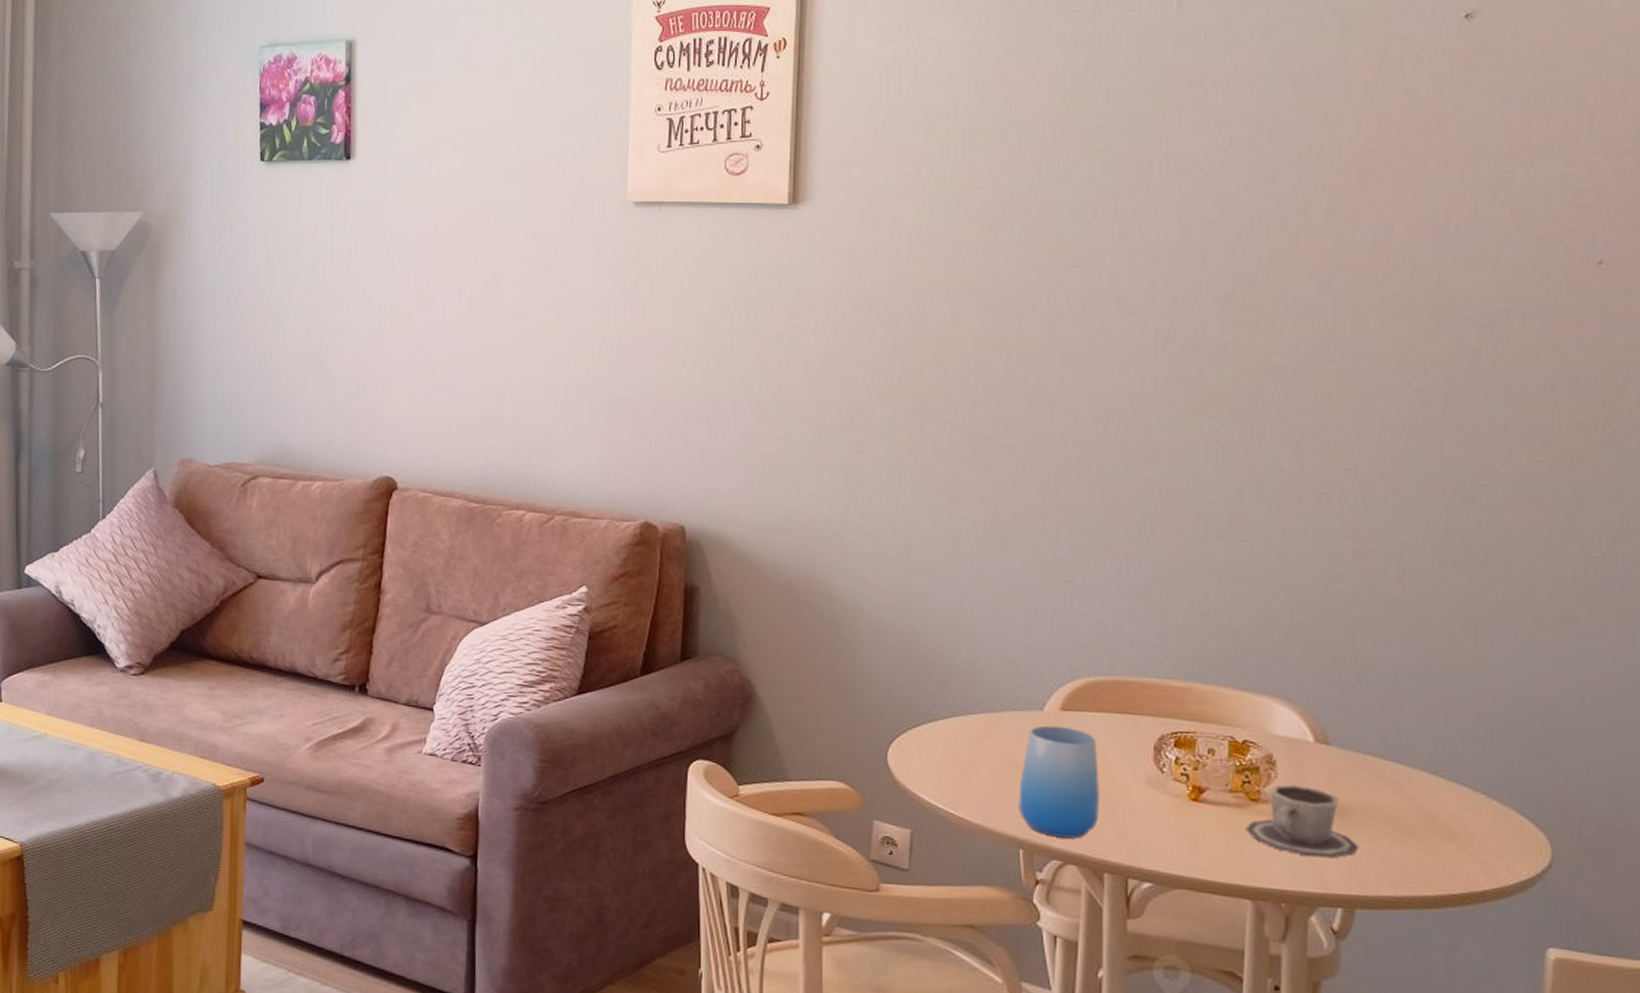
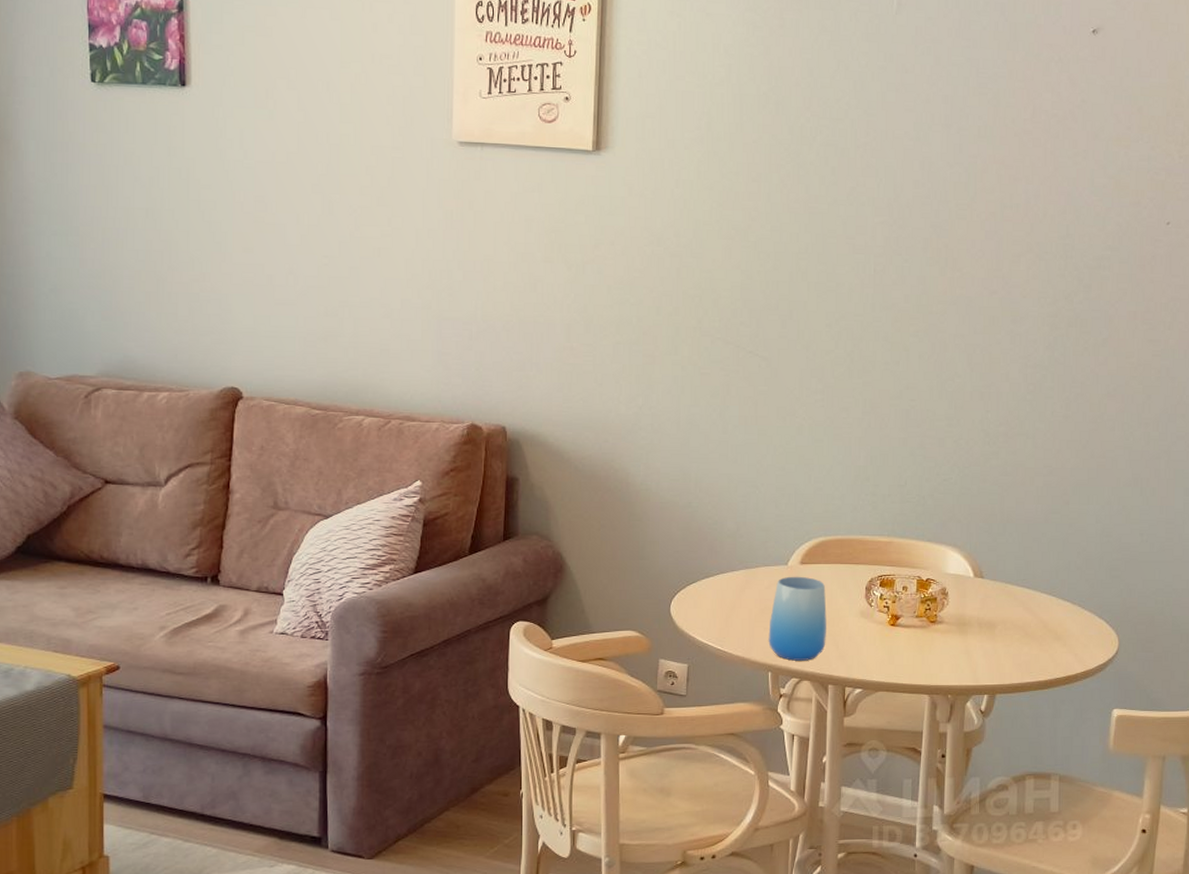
cup: present [1244,784,1360,859] -> none [926,609,1000,660]

